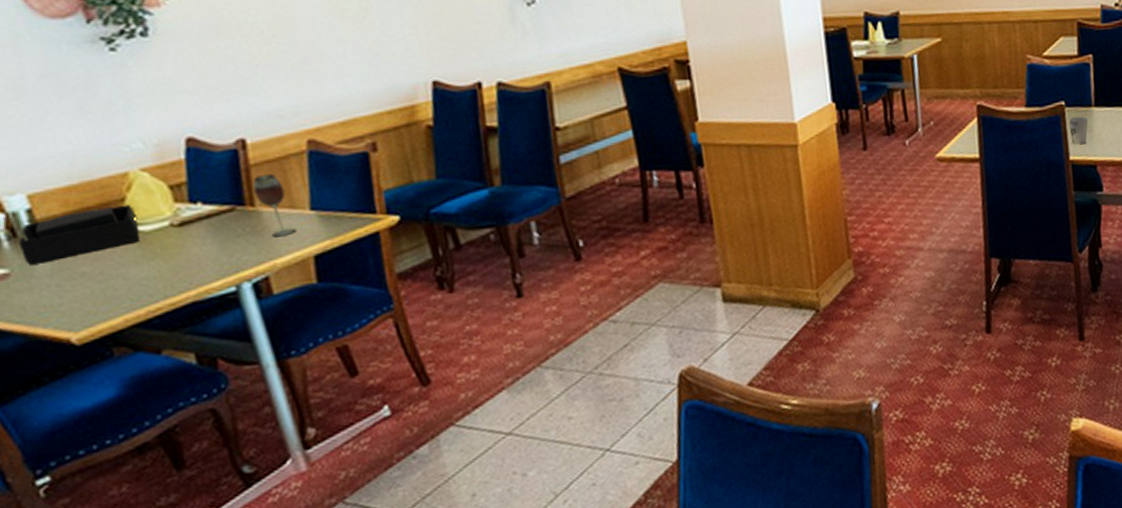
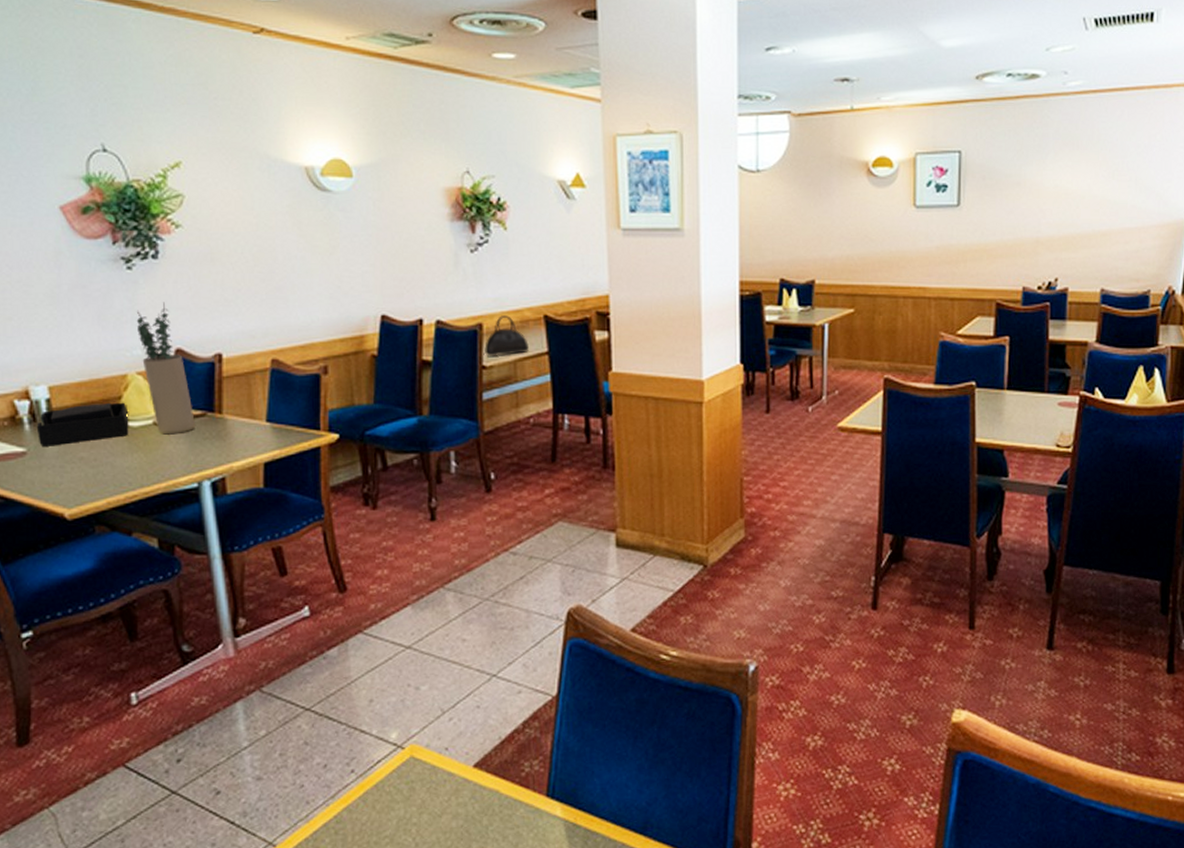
vase: none [130,85,224,237] -> present [136,302,195,435]
wineglass: present [252,173,296,238] -> none [222,386,252,443]
handbag: none [555,71,605,117] -> present [485,315,529,356]
cup: present [1069,116,1089,145] -> none [979,398,999,428]

